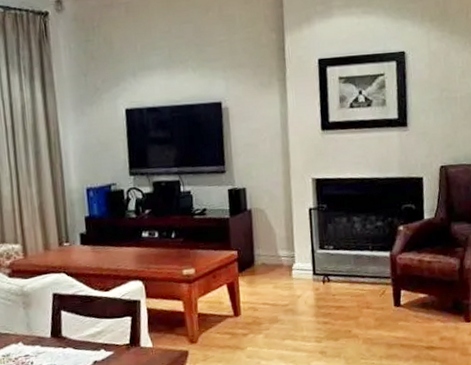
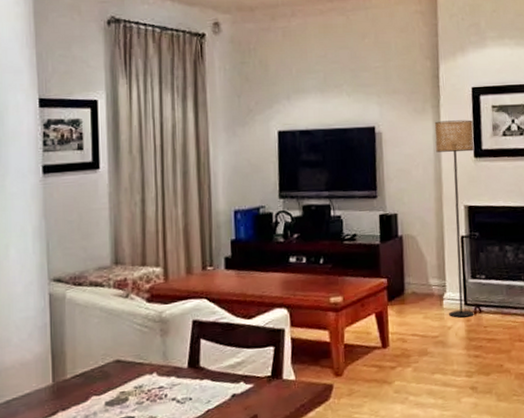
floor lamp: none [281,92,323,287] -> present [434,120,475,318]

